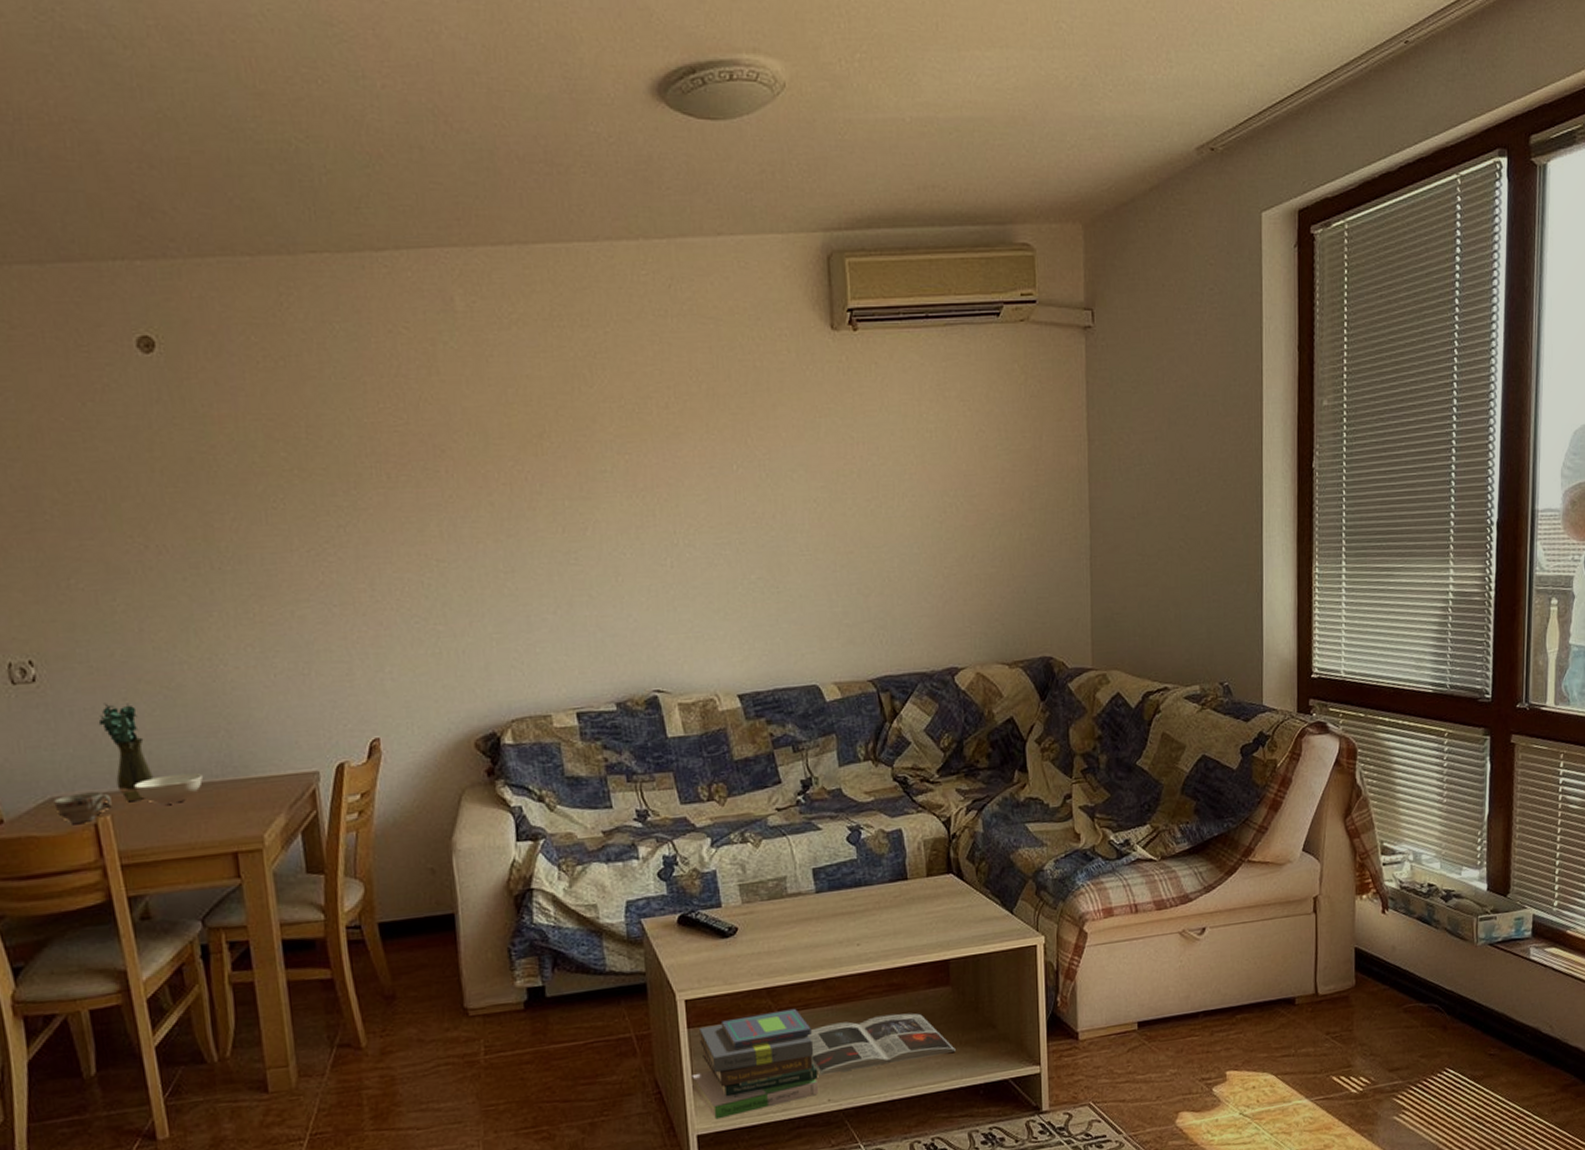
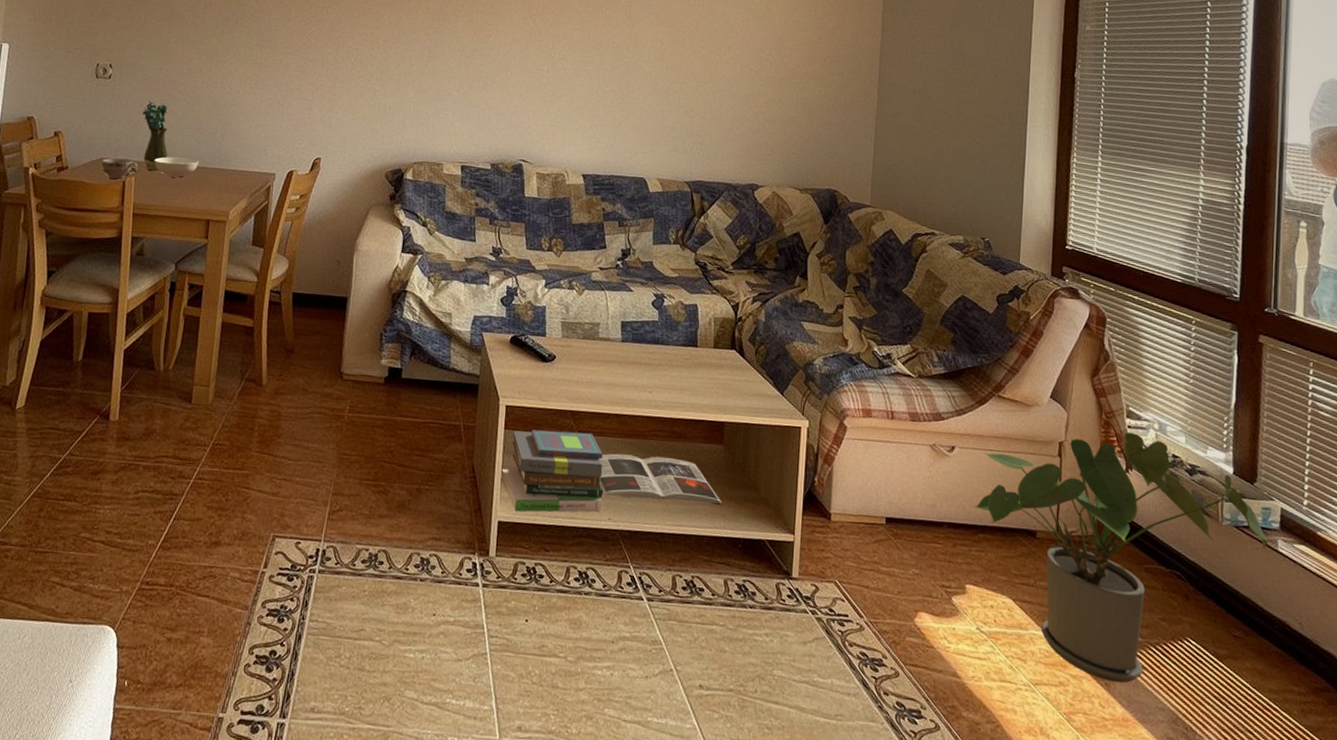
house plant: none [1228,869,1521,1132] -> present [973,431,1268,683]

